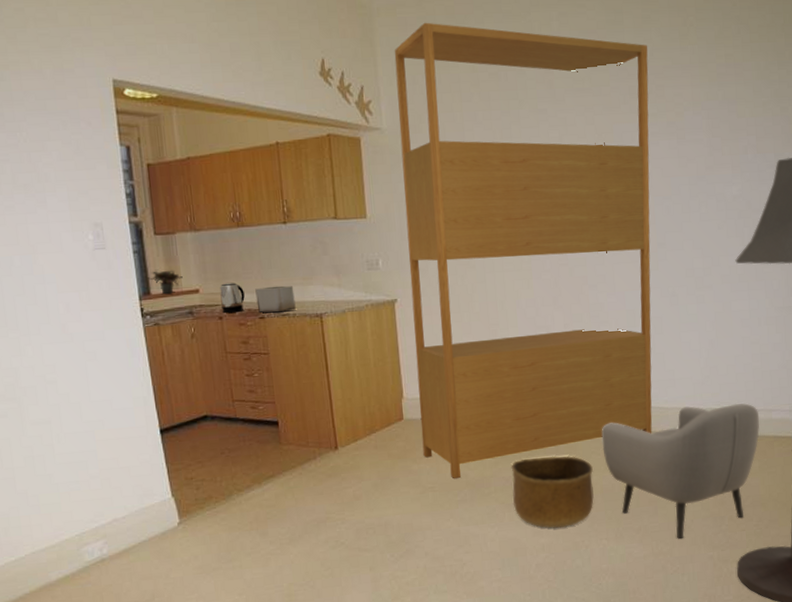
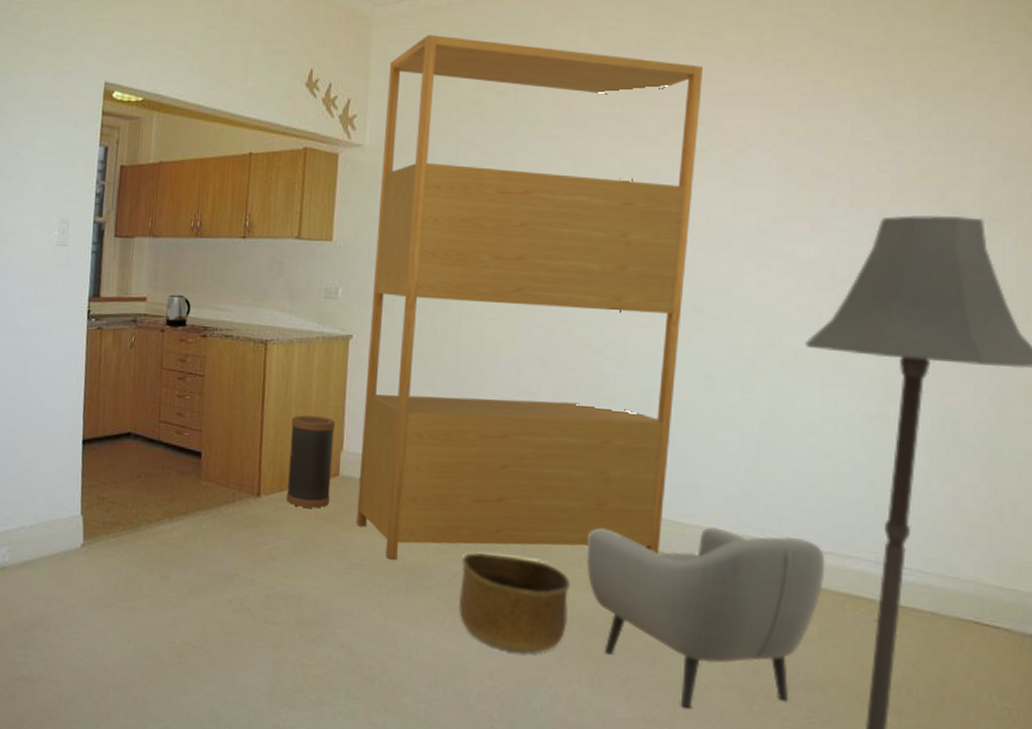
potted plant: present [148,270,183,295] -> none [100,273,133,299]
toaster: present [255,285,296,314] -> none [201,303,242,334]
trash can: none [355,372,399,452] -> present [287,415,336,508]

